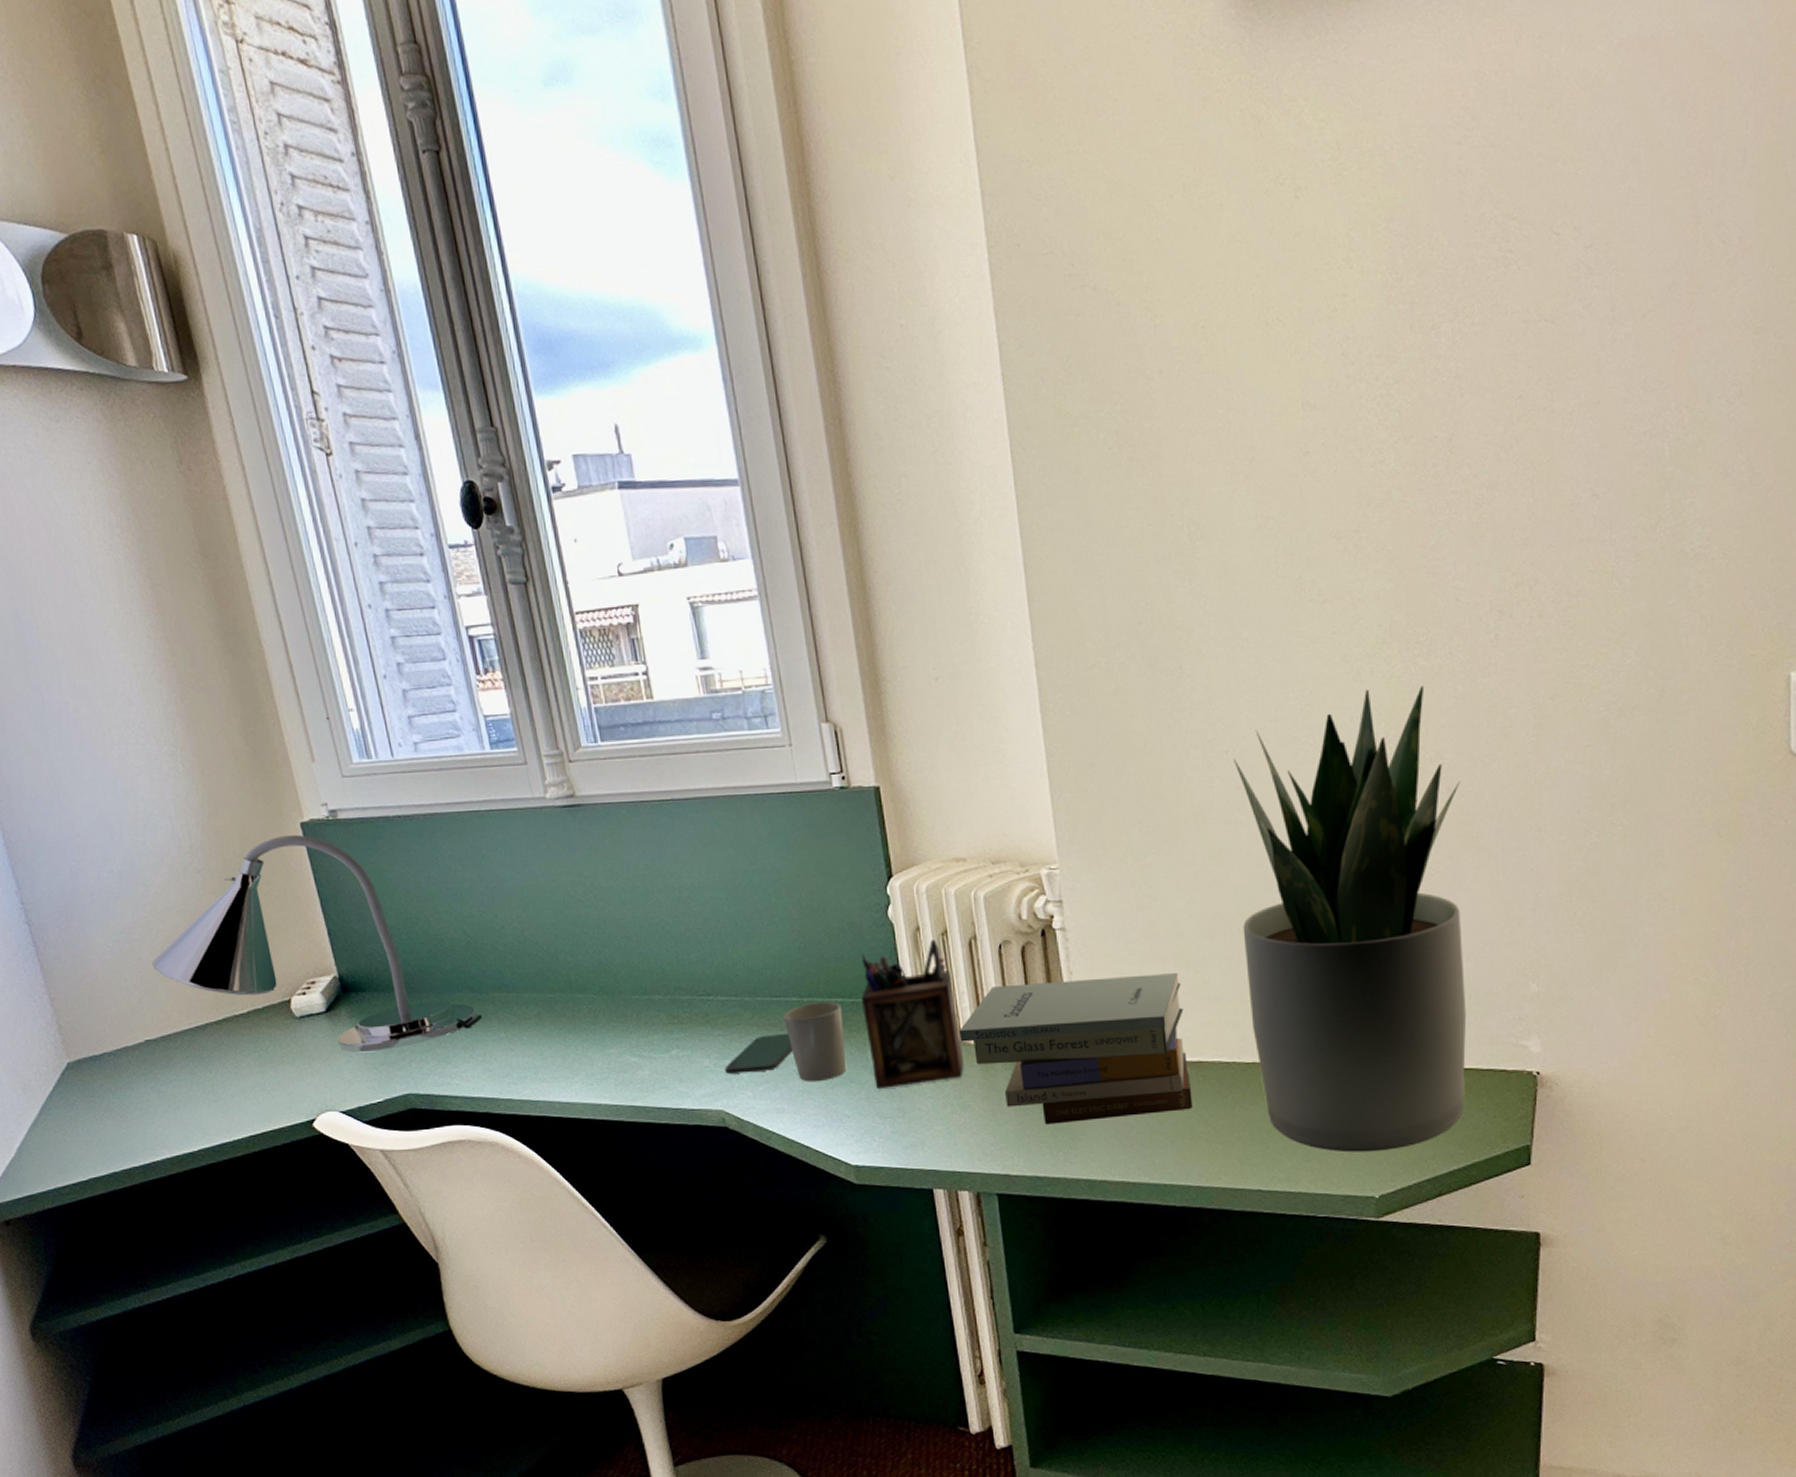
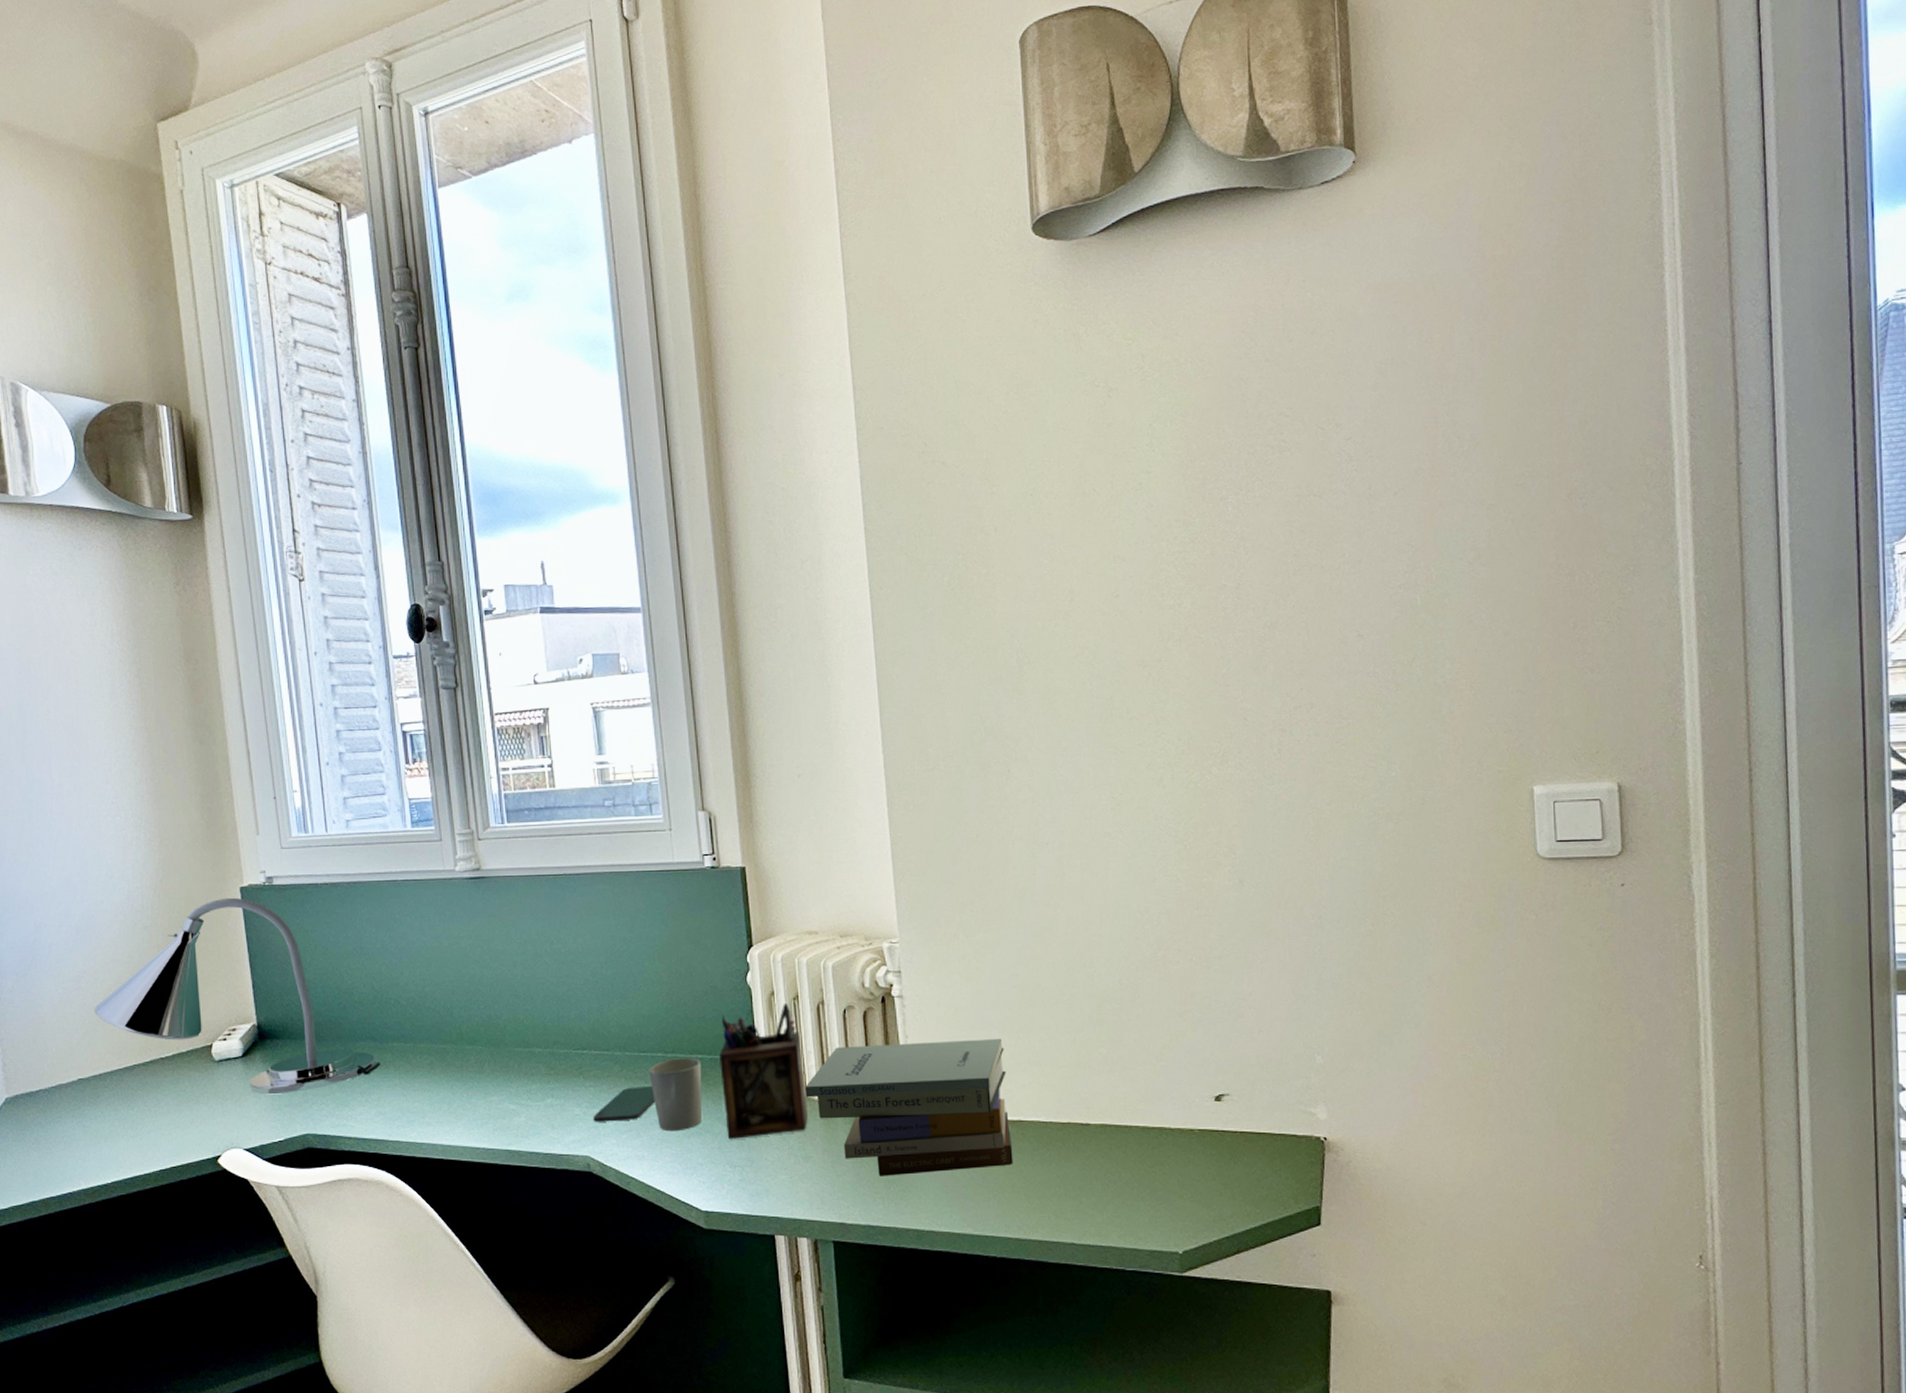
planter: present [1233,685,1467,1152] -> none [1052,791,1260,1209]

